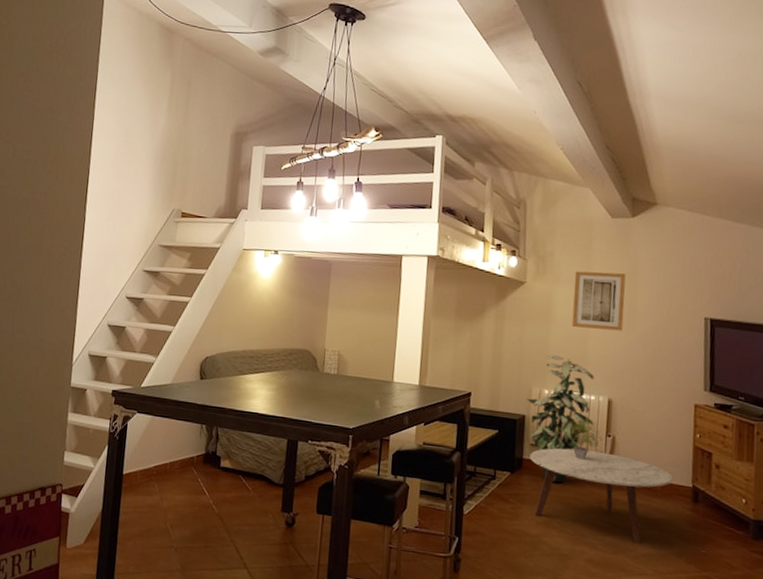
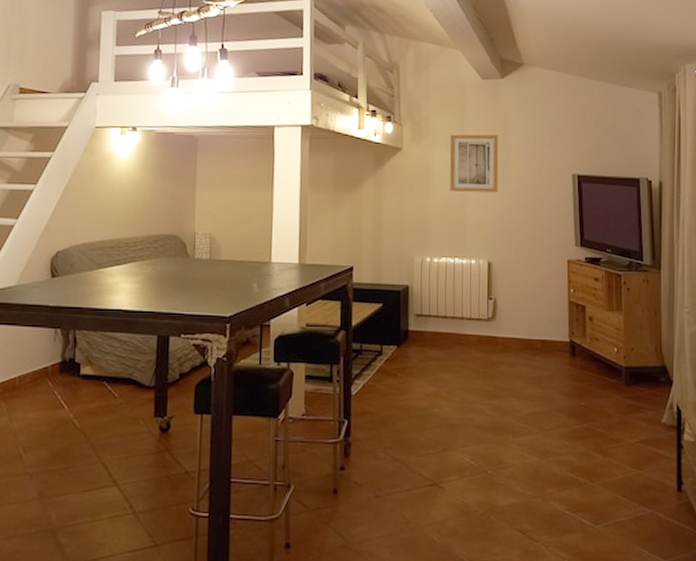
indoor plant: present [526,354,594,483] -> none [409,221,476,352]
coffee table: present [529,448,672,544] -> none [415,315,551,404]
potted plant: present [568,415,603,460] -> none [451,279,485,325]

